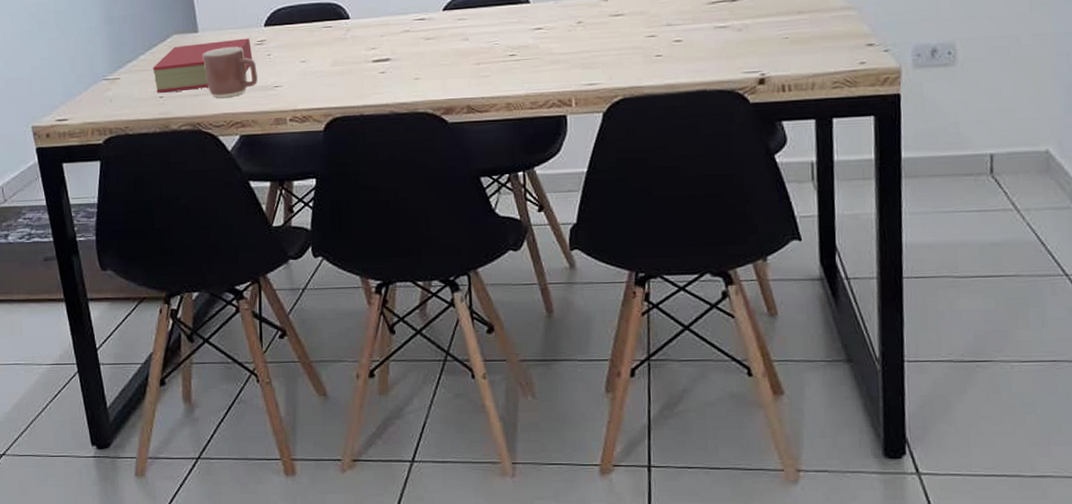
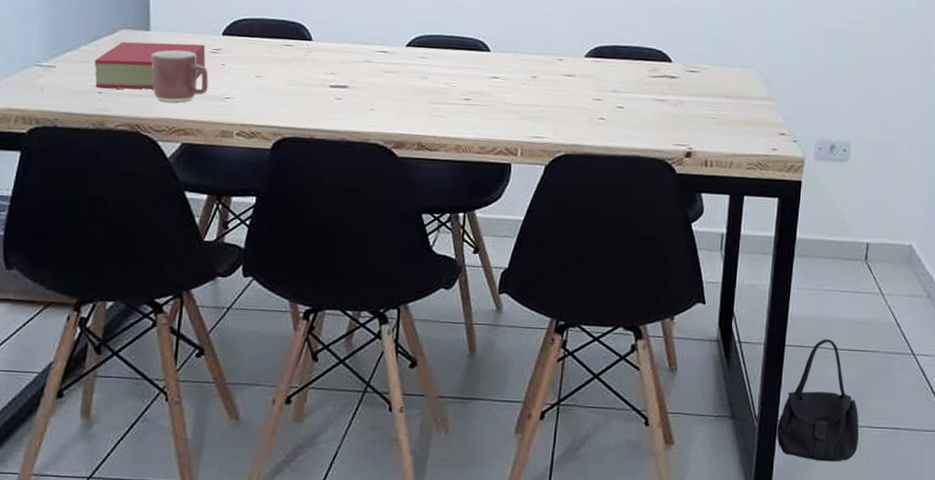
handbag: none [903,267,1008,403] -> present [776,339,859,462]

